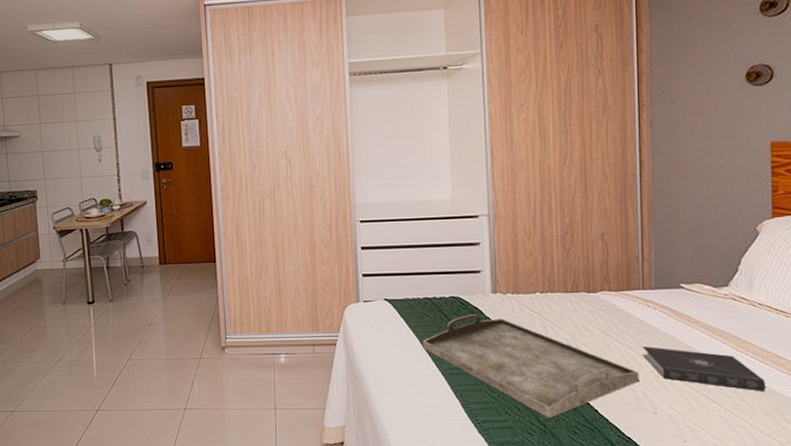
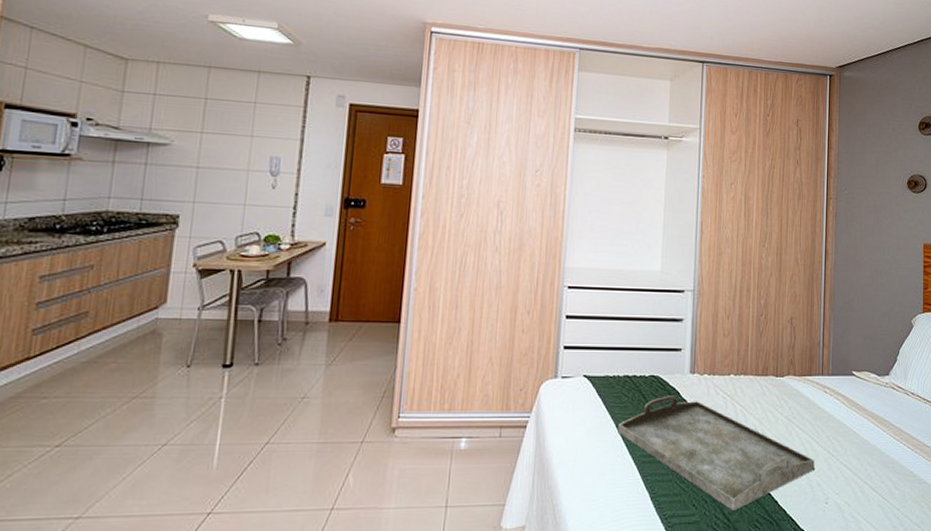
book: present [643,346,765,391] -> none [819,433,914,479]

